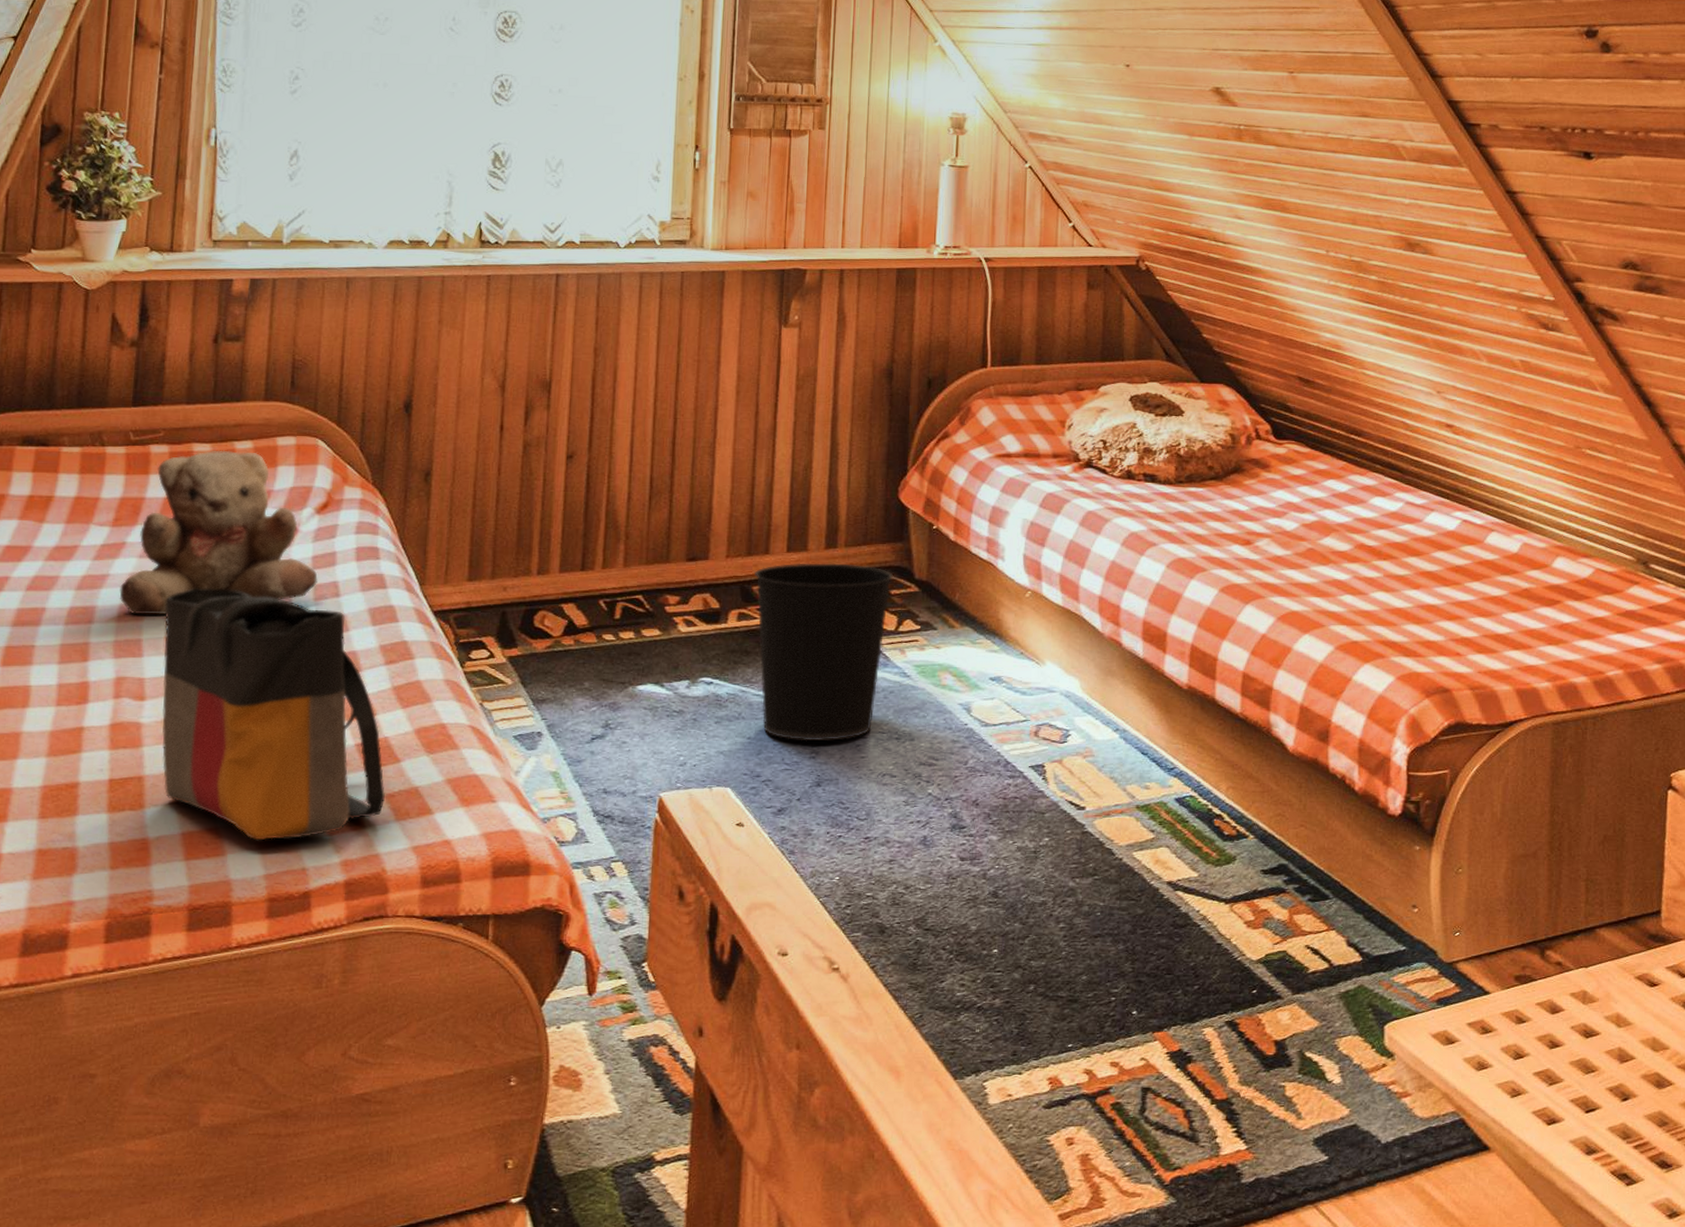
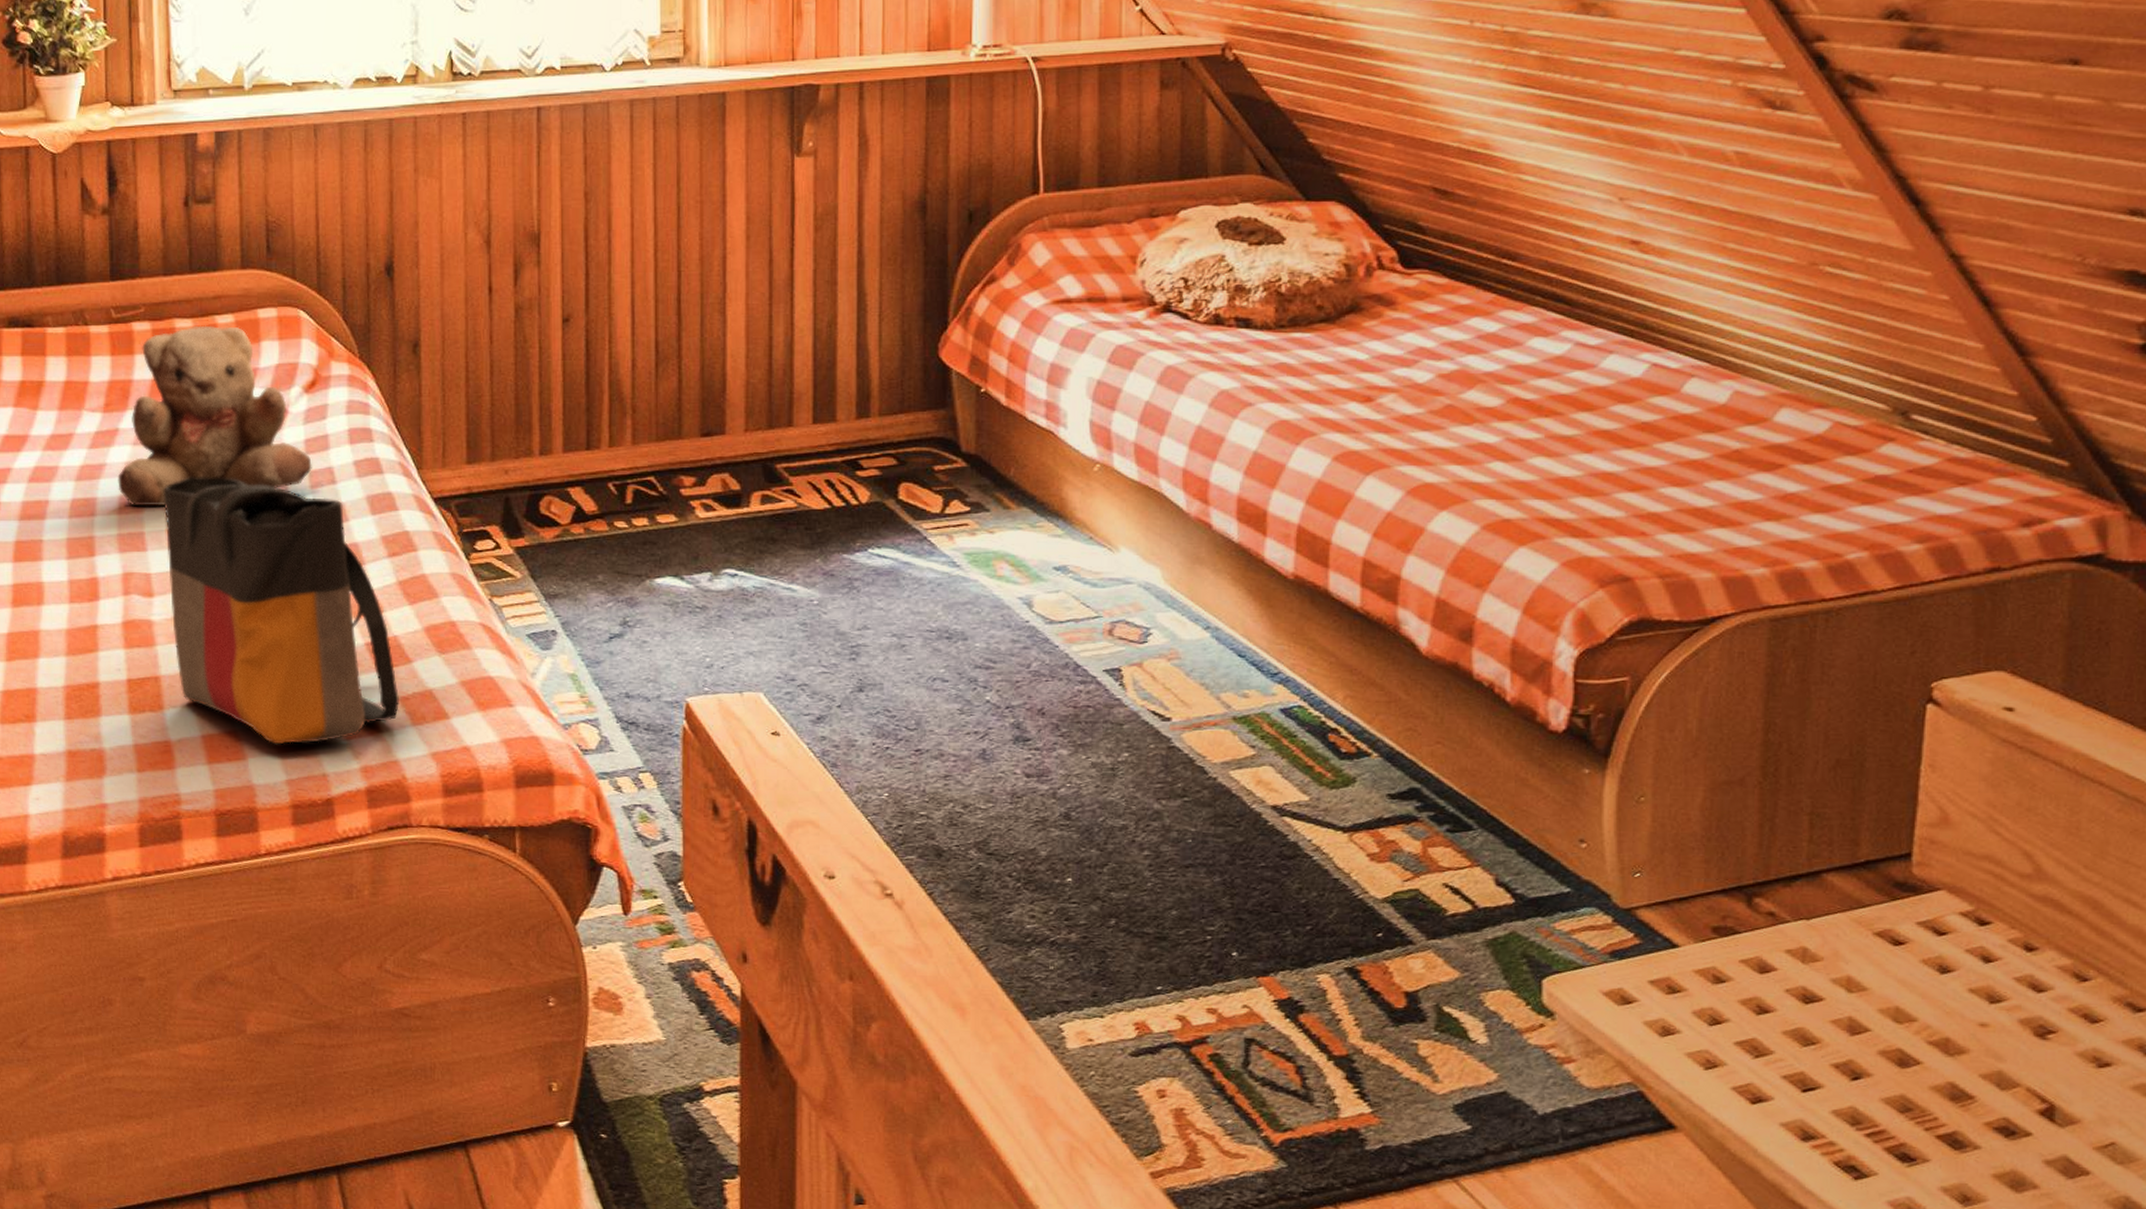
wastebasket: present [754,563,894,742] -> none [777,435,937,641]

